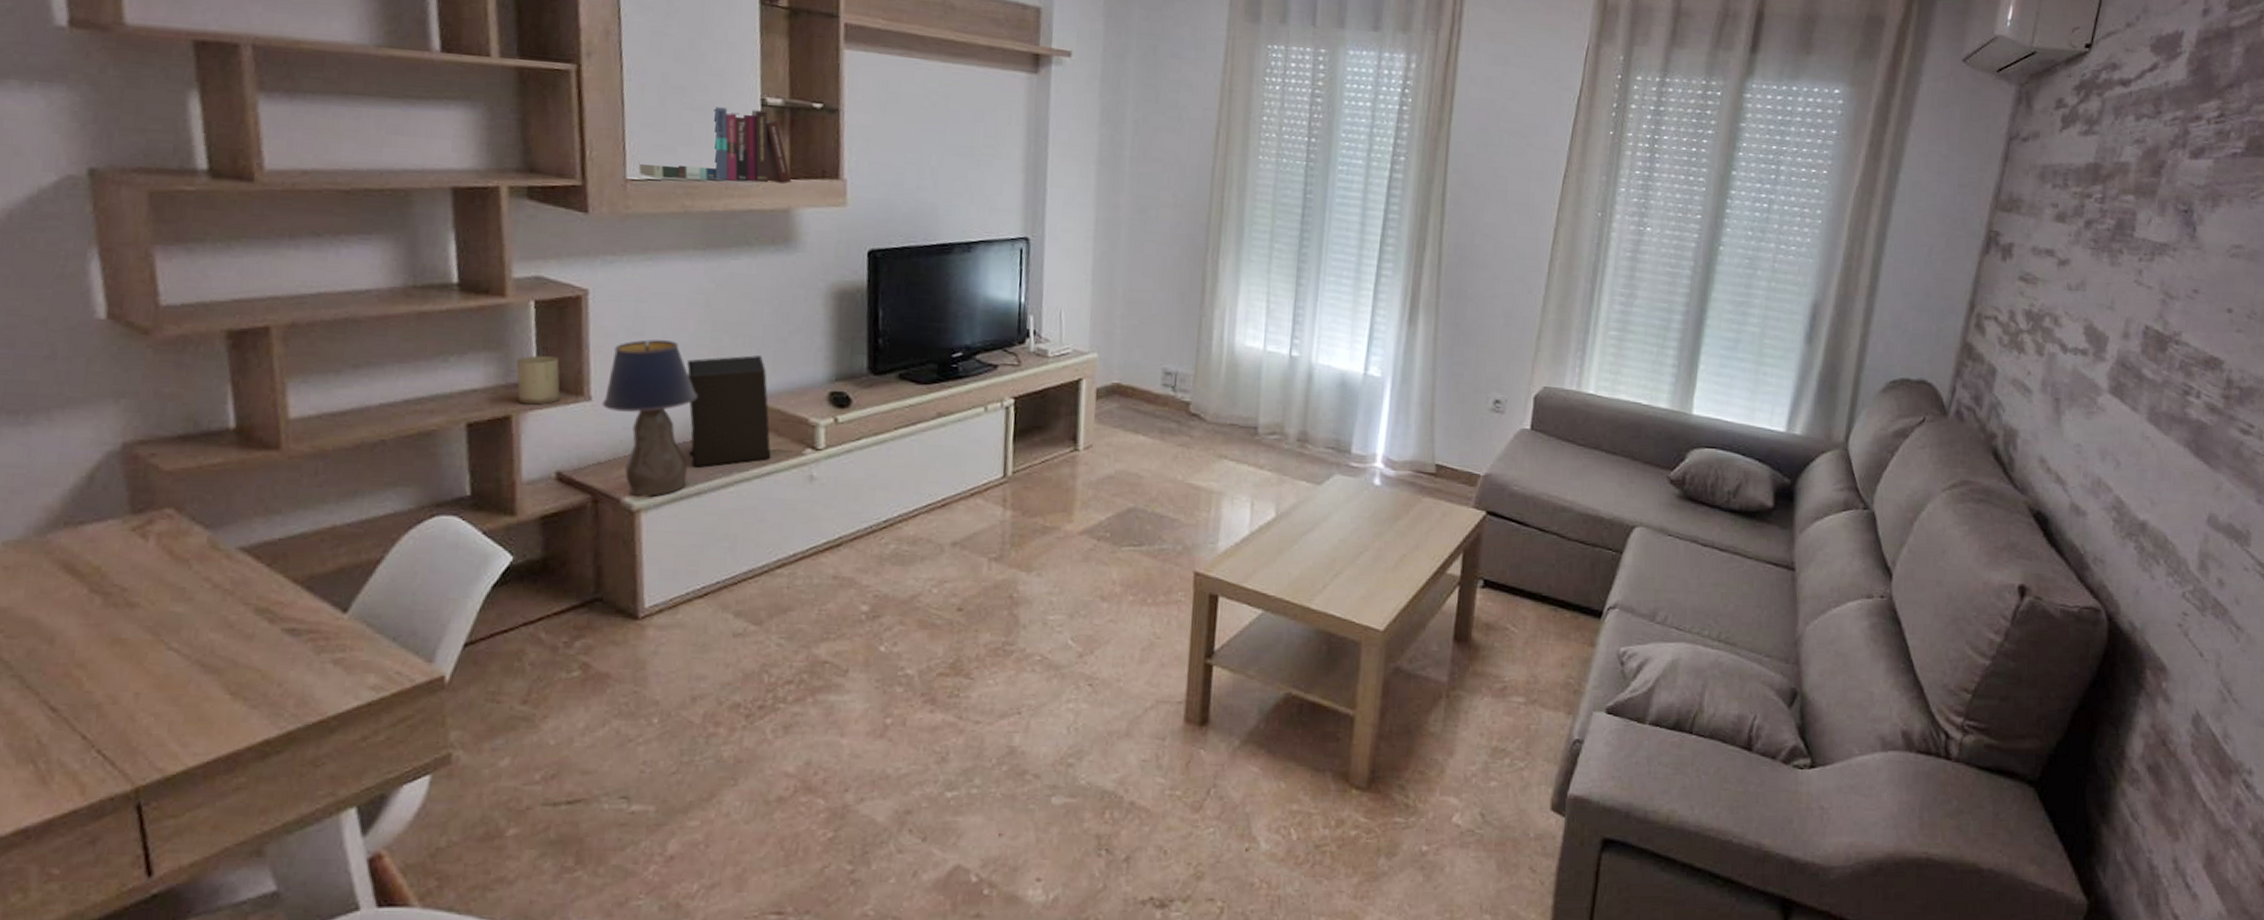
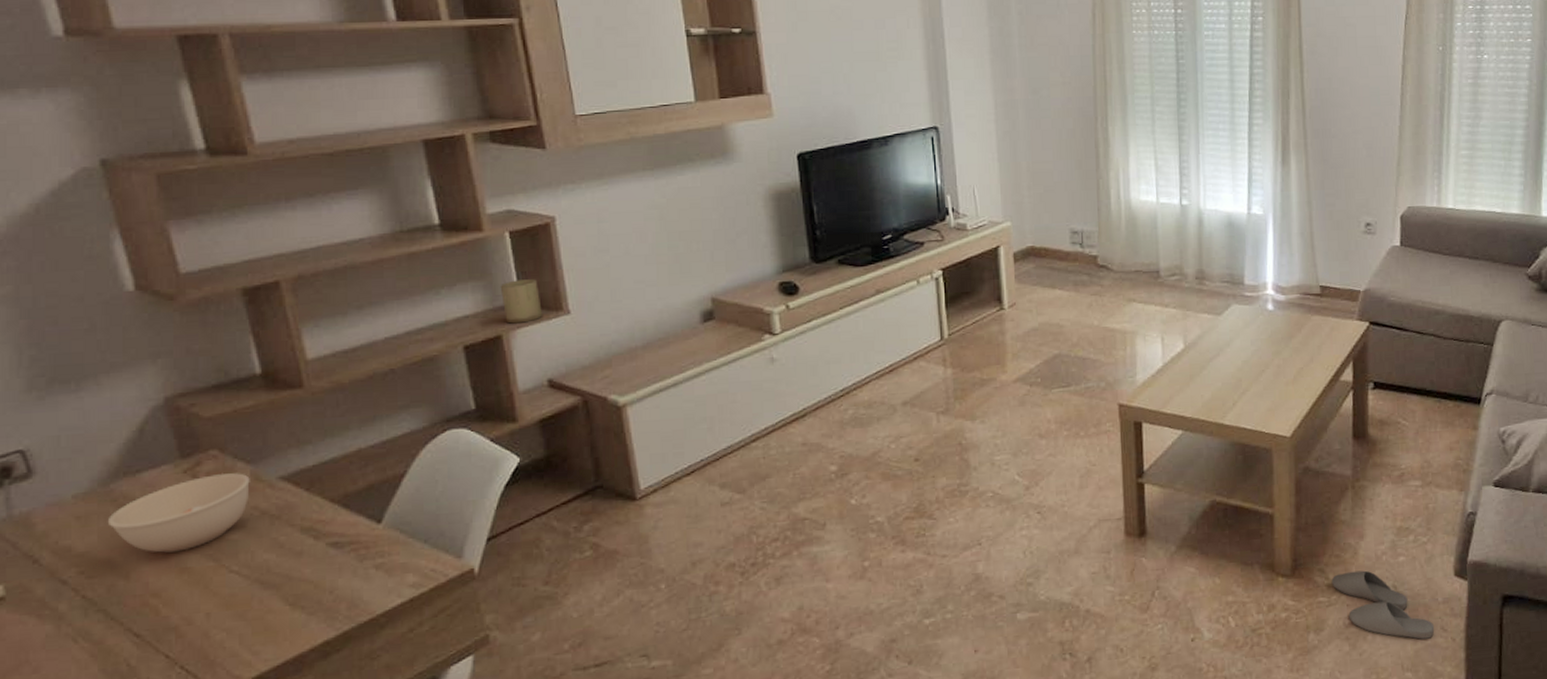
soup bowl: none [38,535,206,619] -> present [107,473,250,553]
table lamp: present [602,339,698,497] -> none [580,253,664,393]
books: present [638,107,792,185] -> none [584,40,722,111]
studio monitor: present [687,355,771,468] -> none [651,258,735,362]
slippers: none [1411,791,1522,878] -> present [1331,570,1435,640]

